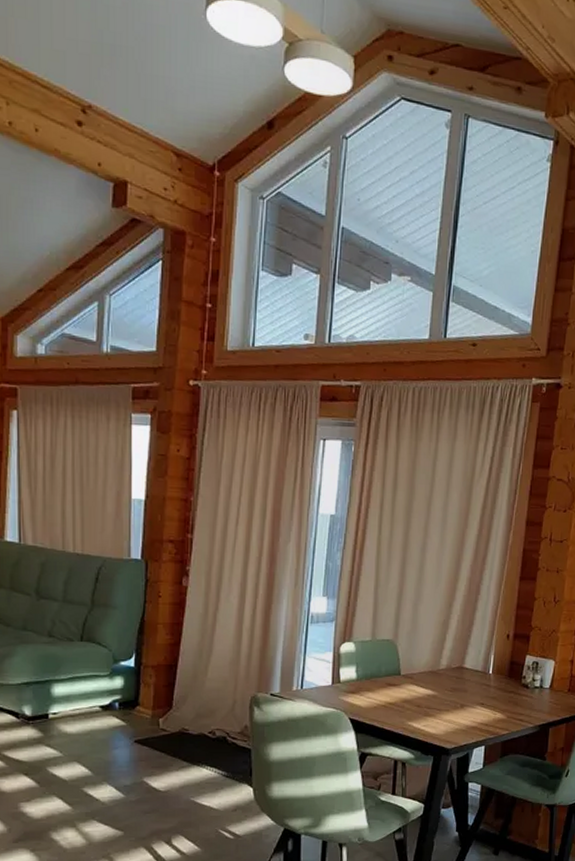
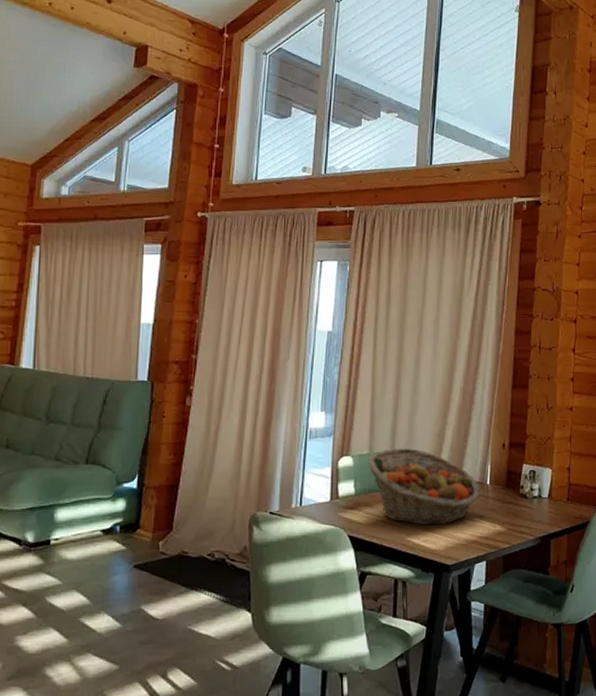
fruit basket: none [370,636,483,712] -> present [368,448,481,526]

